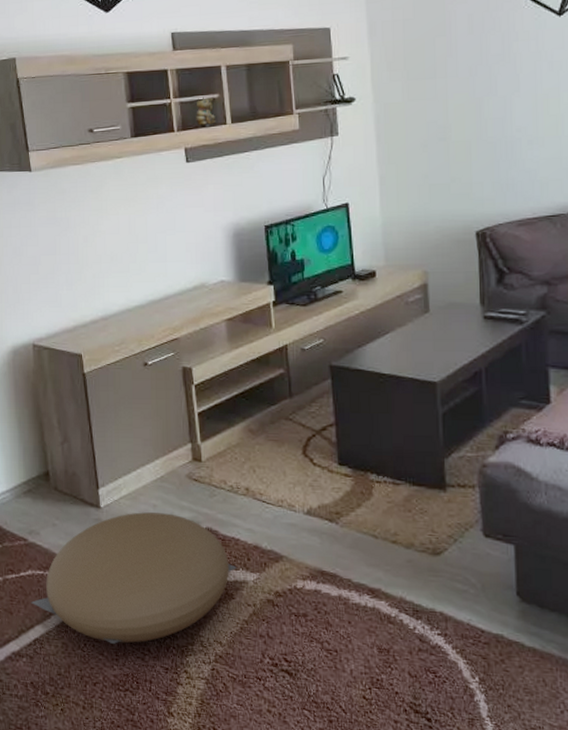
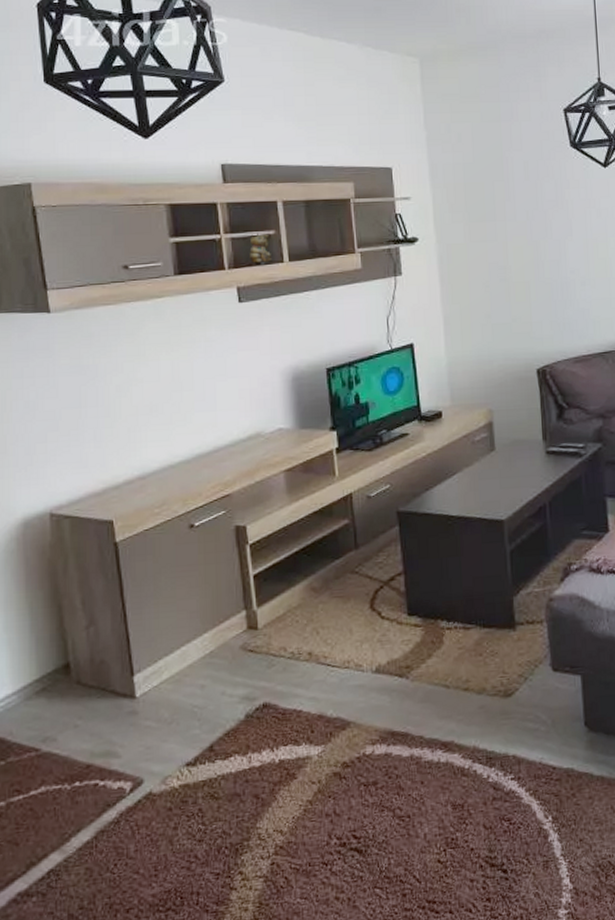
pouf: present [31,512,237,644] -> none [44,693,299,858]

